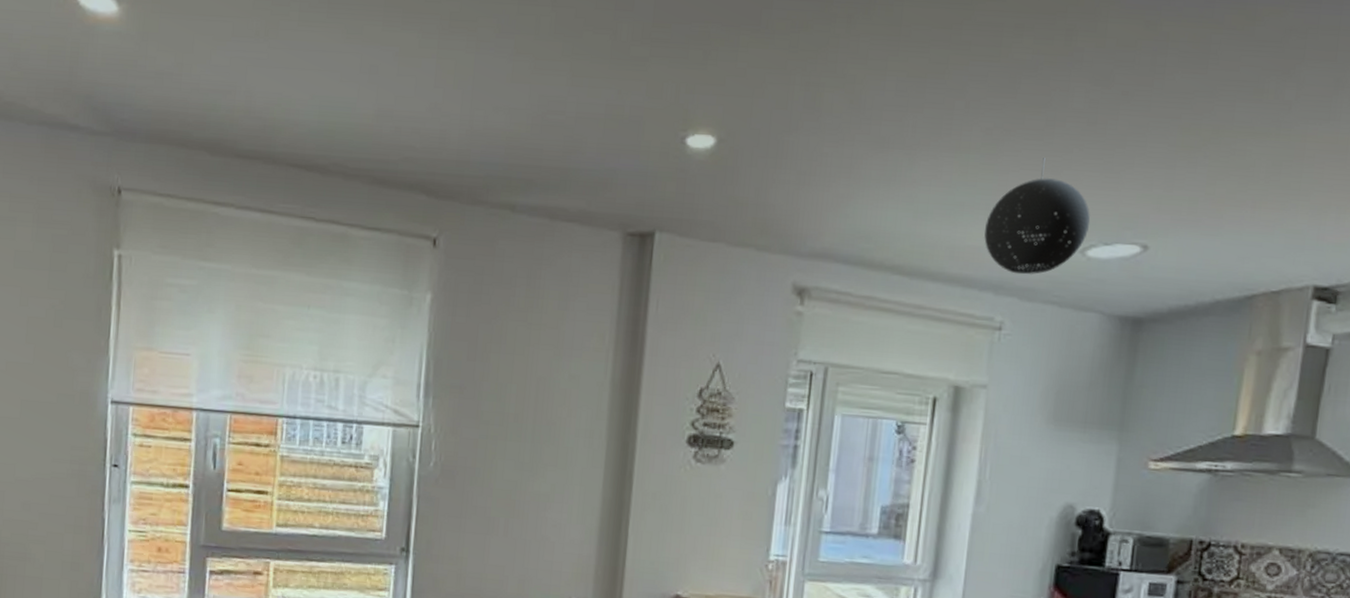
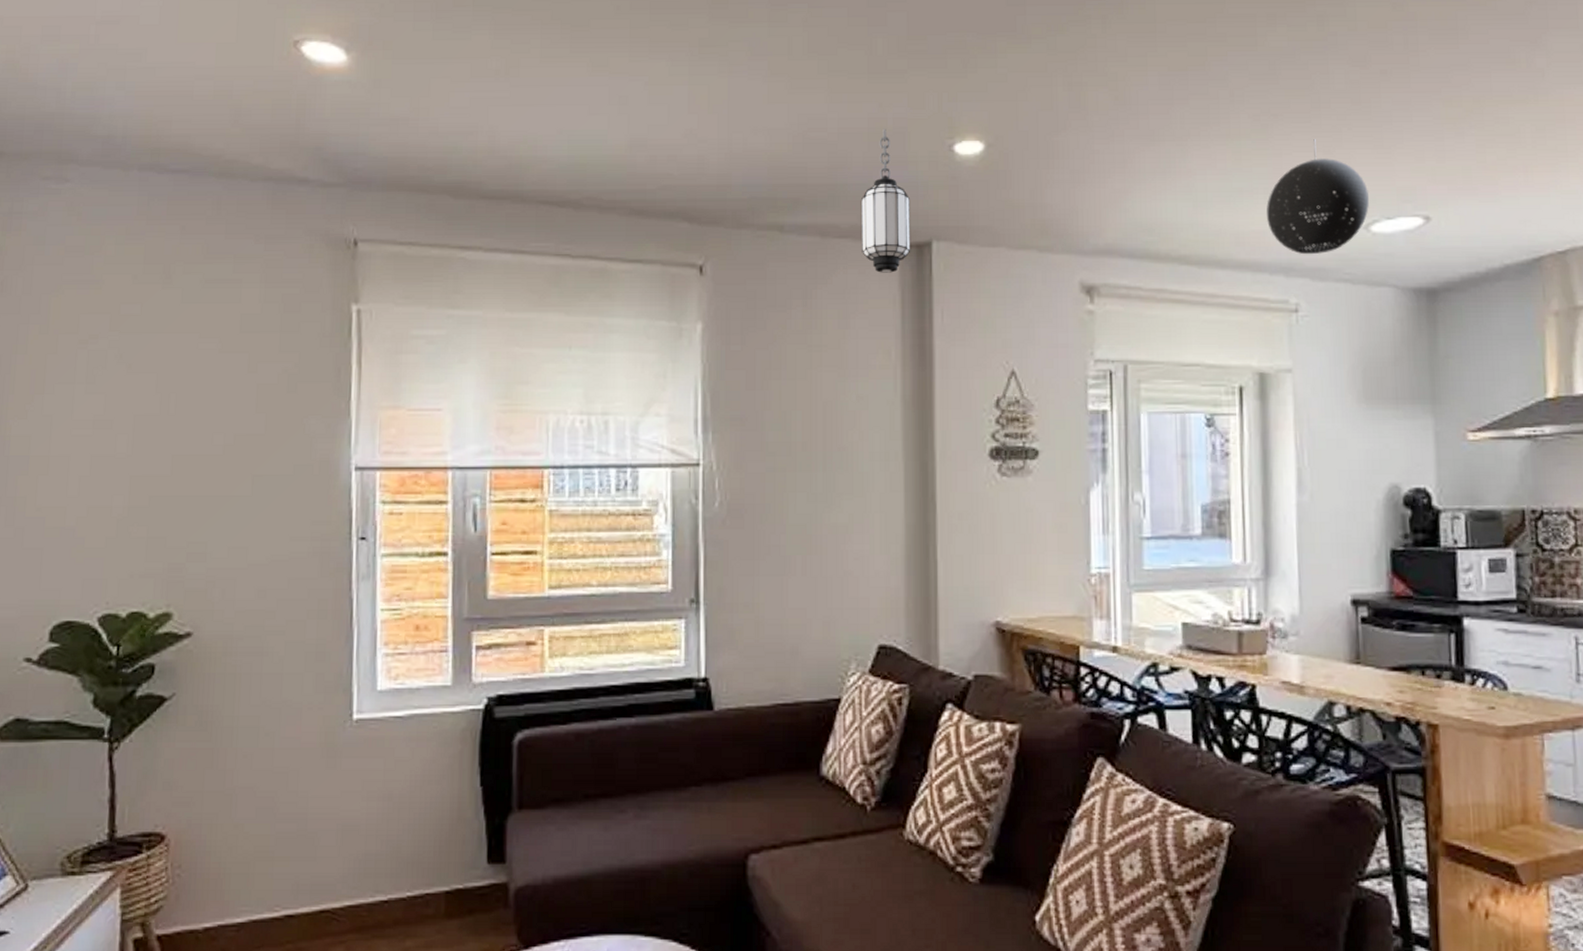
hanging lantern: none [587,116,638,260] -> present [862,128,911,273]

